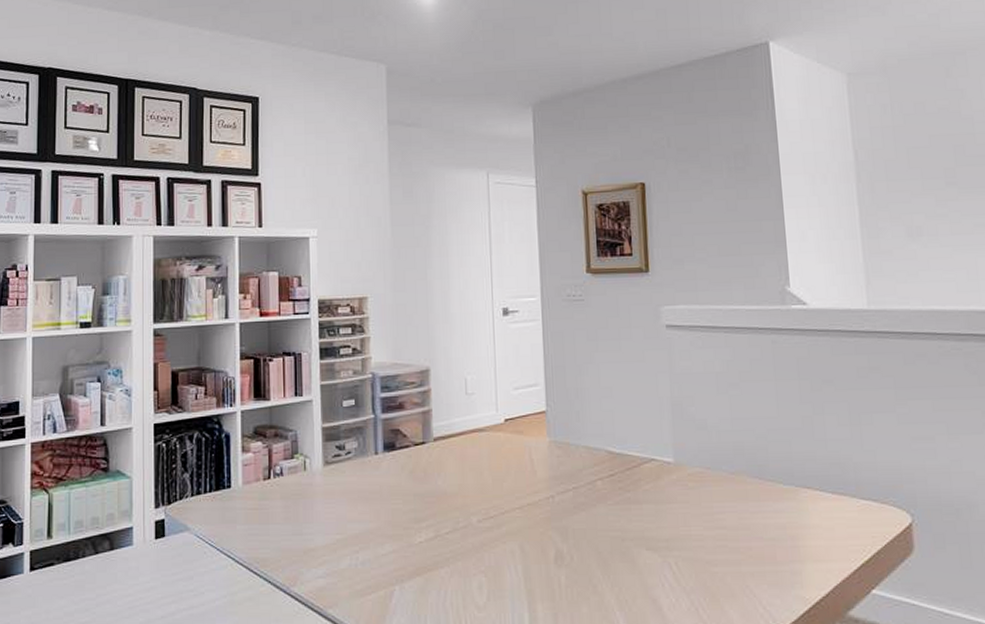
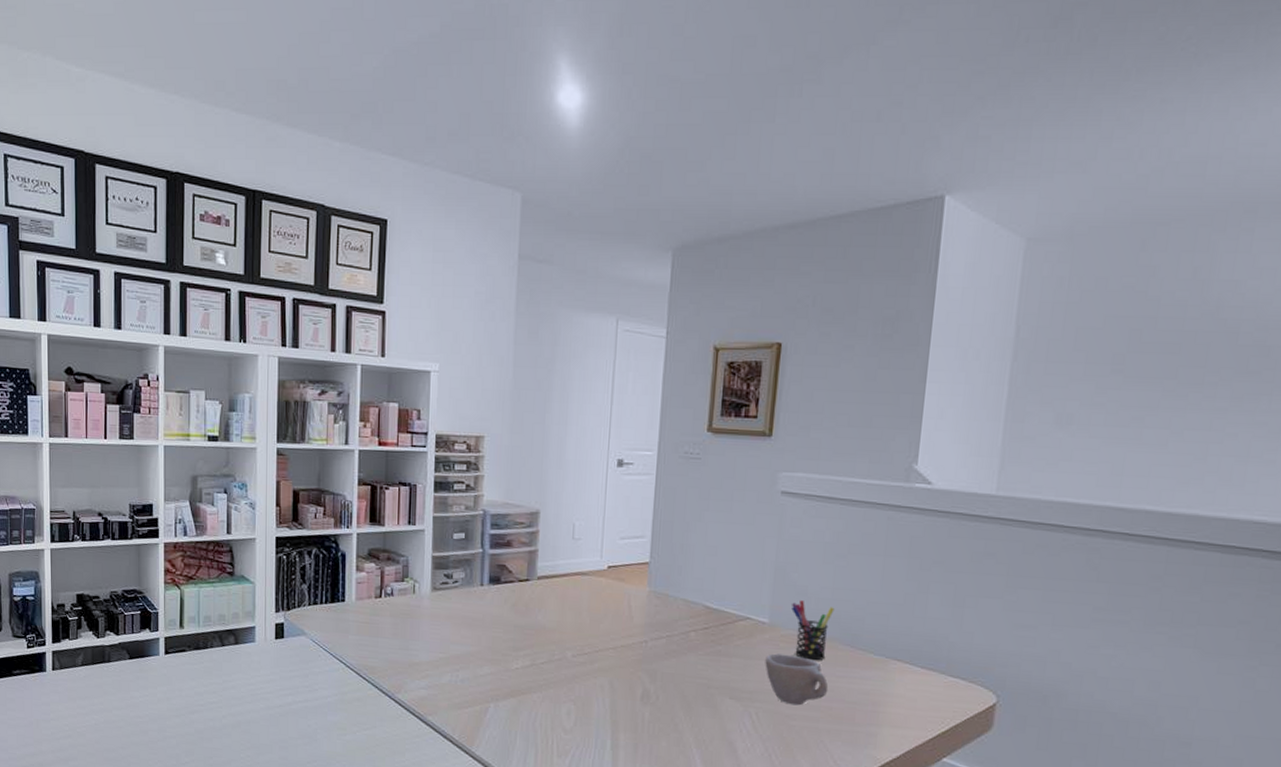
cup: none [676,494,745,549] -> present [765,653,829,706]
pen holder: none [694,435,737,498] -> present [791,600,835,661]

